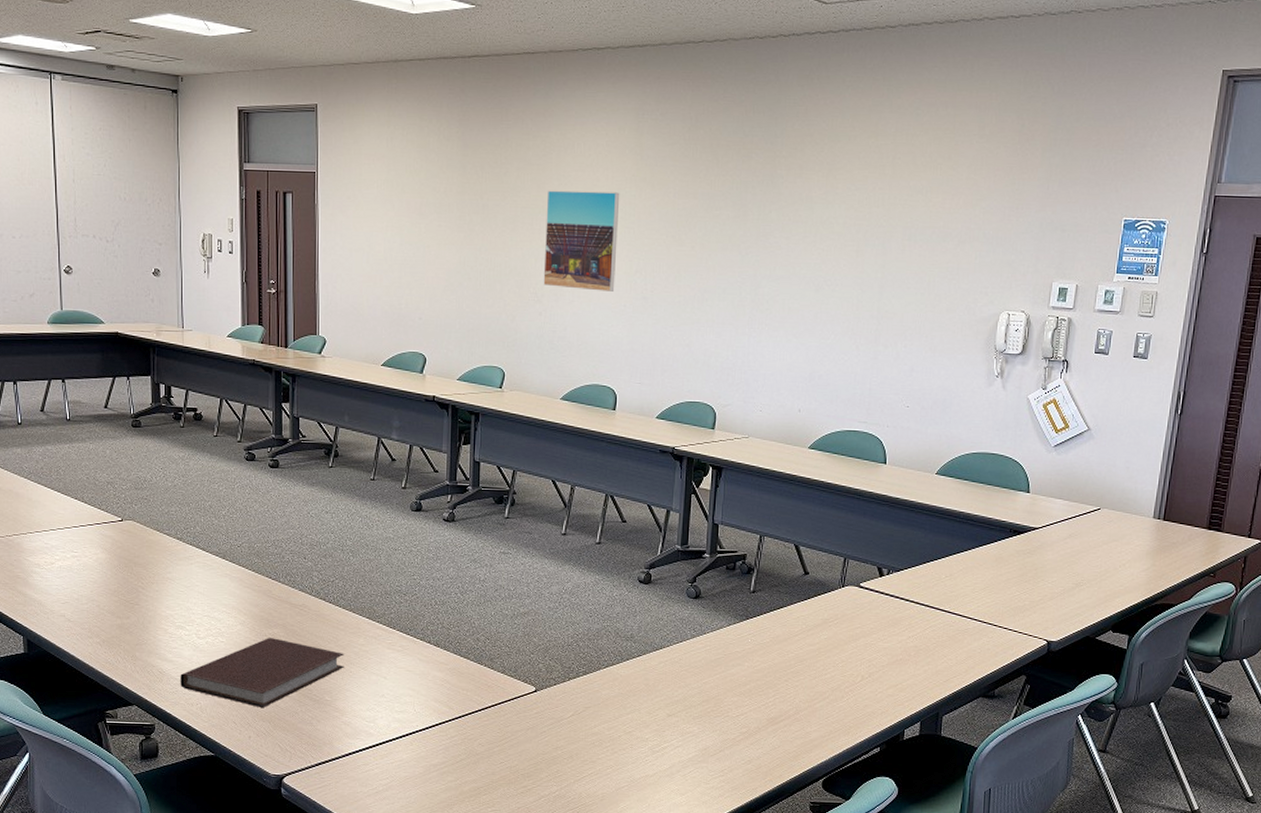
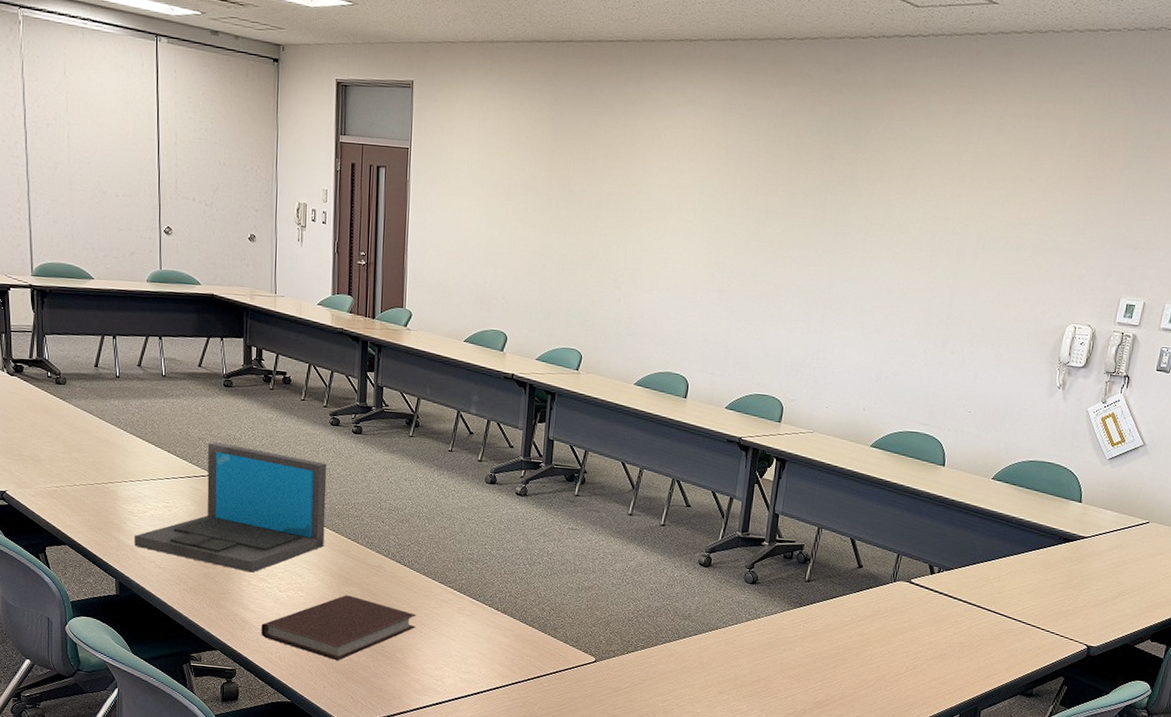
laptop: none [42,485,244,620] -> present [135,441,327,573]
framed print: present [543,190,620,291] -> none [624,179,703,282]

